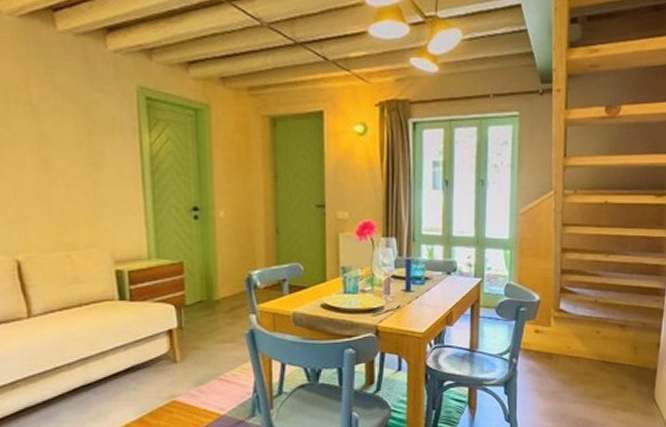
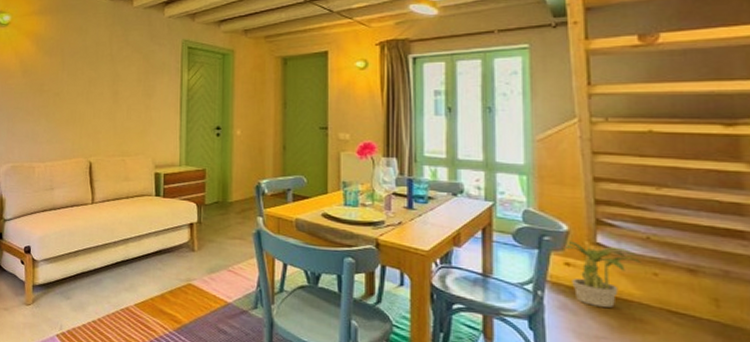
potted plant: none [534,308,590,366] -> present [562,239,642,307]

